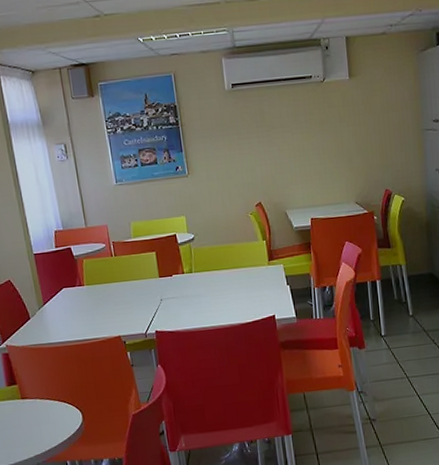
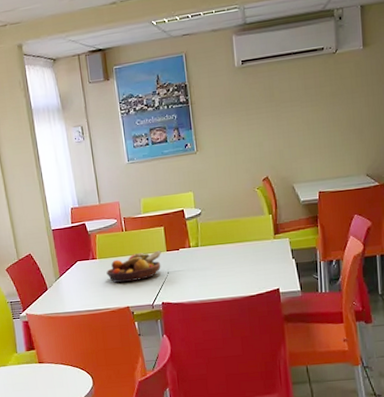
fruit bowl: none [95,276,154,311] -> present [106,250,162,283]

